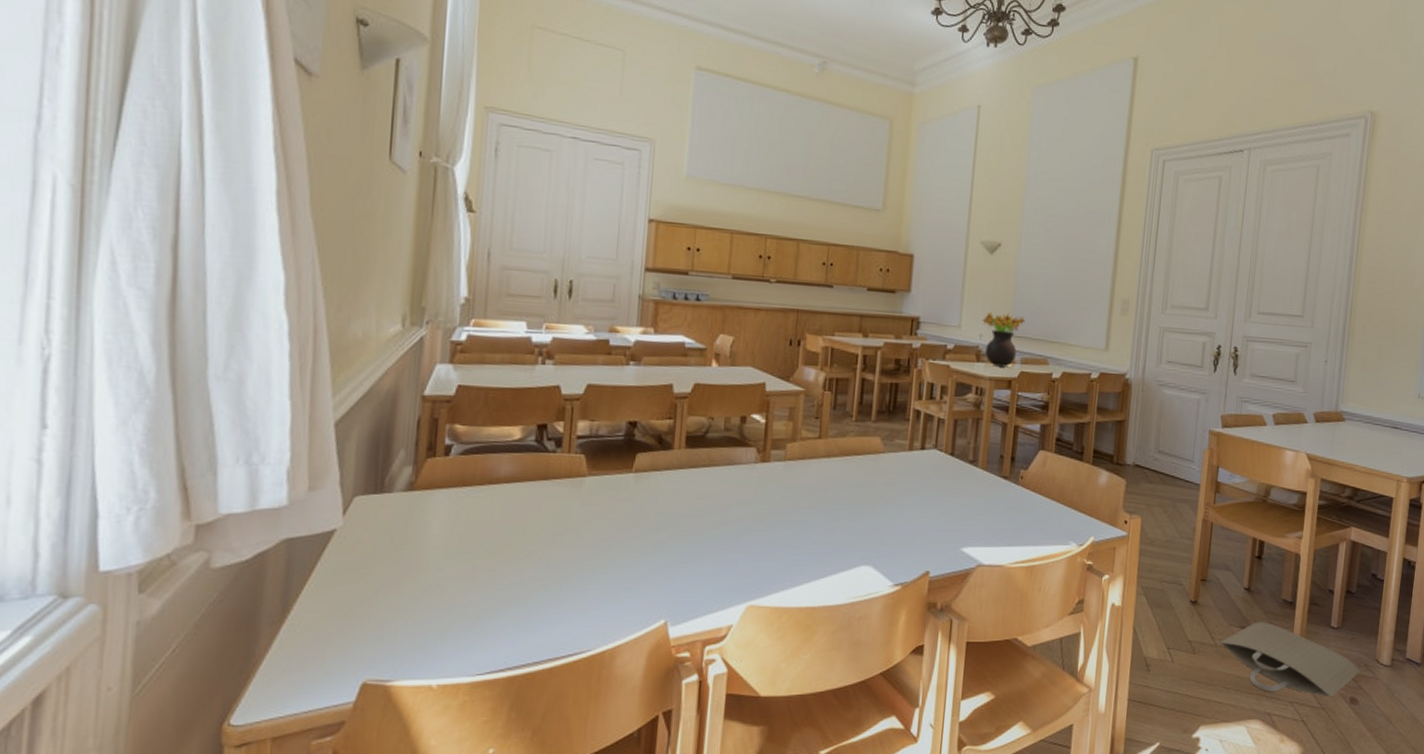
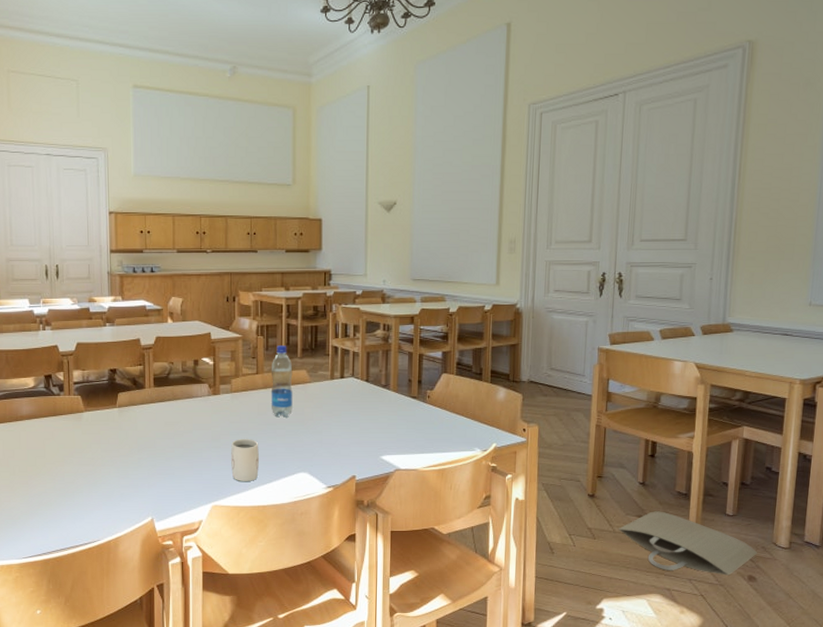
mug: none [776,519,814,577] -> present [231,438,259,482]
bottle: none [833,404,864,495] -> present [270,345,293,418]
flower arrangement: present [982,311,1026,367] -> none [384,260,423,306]

